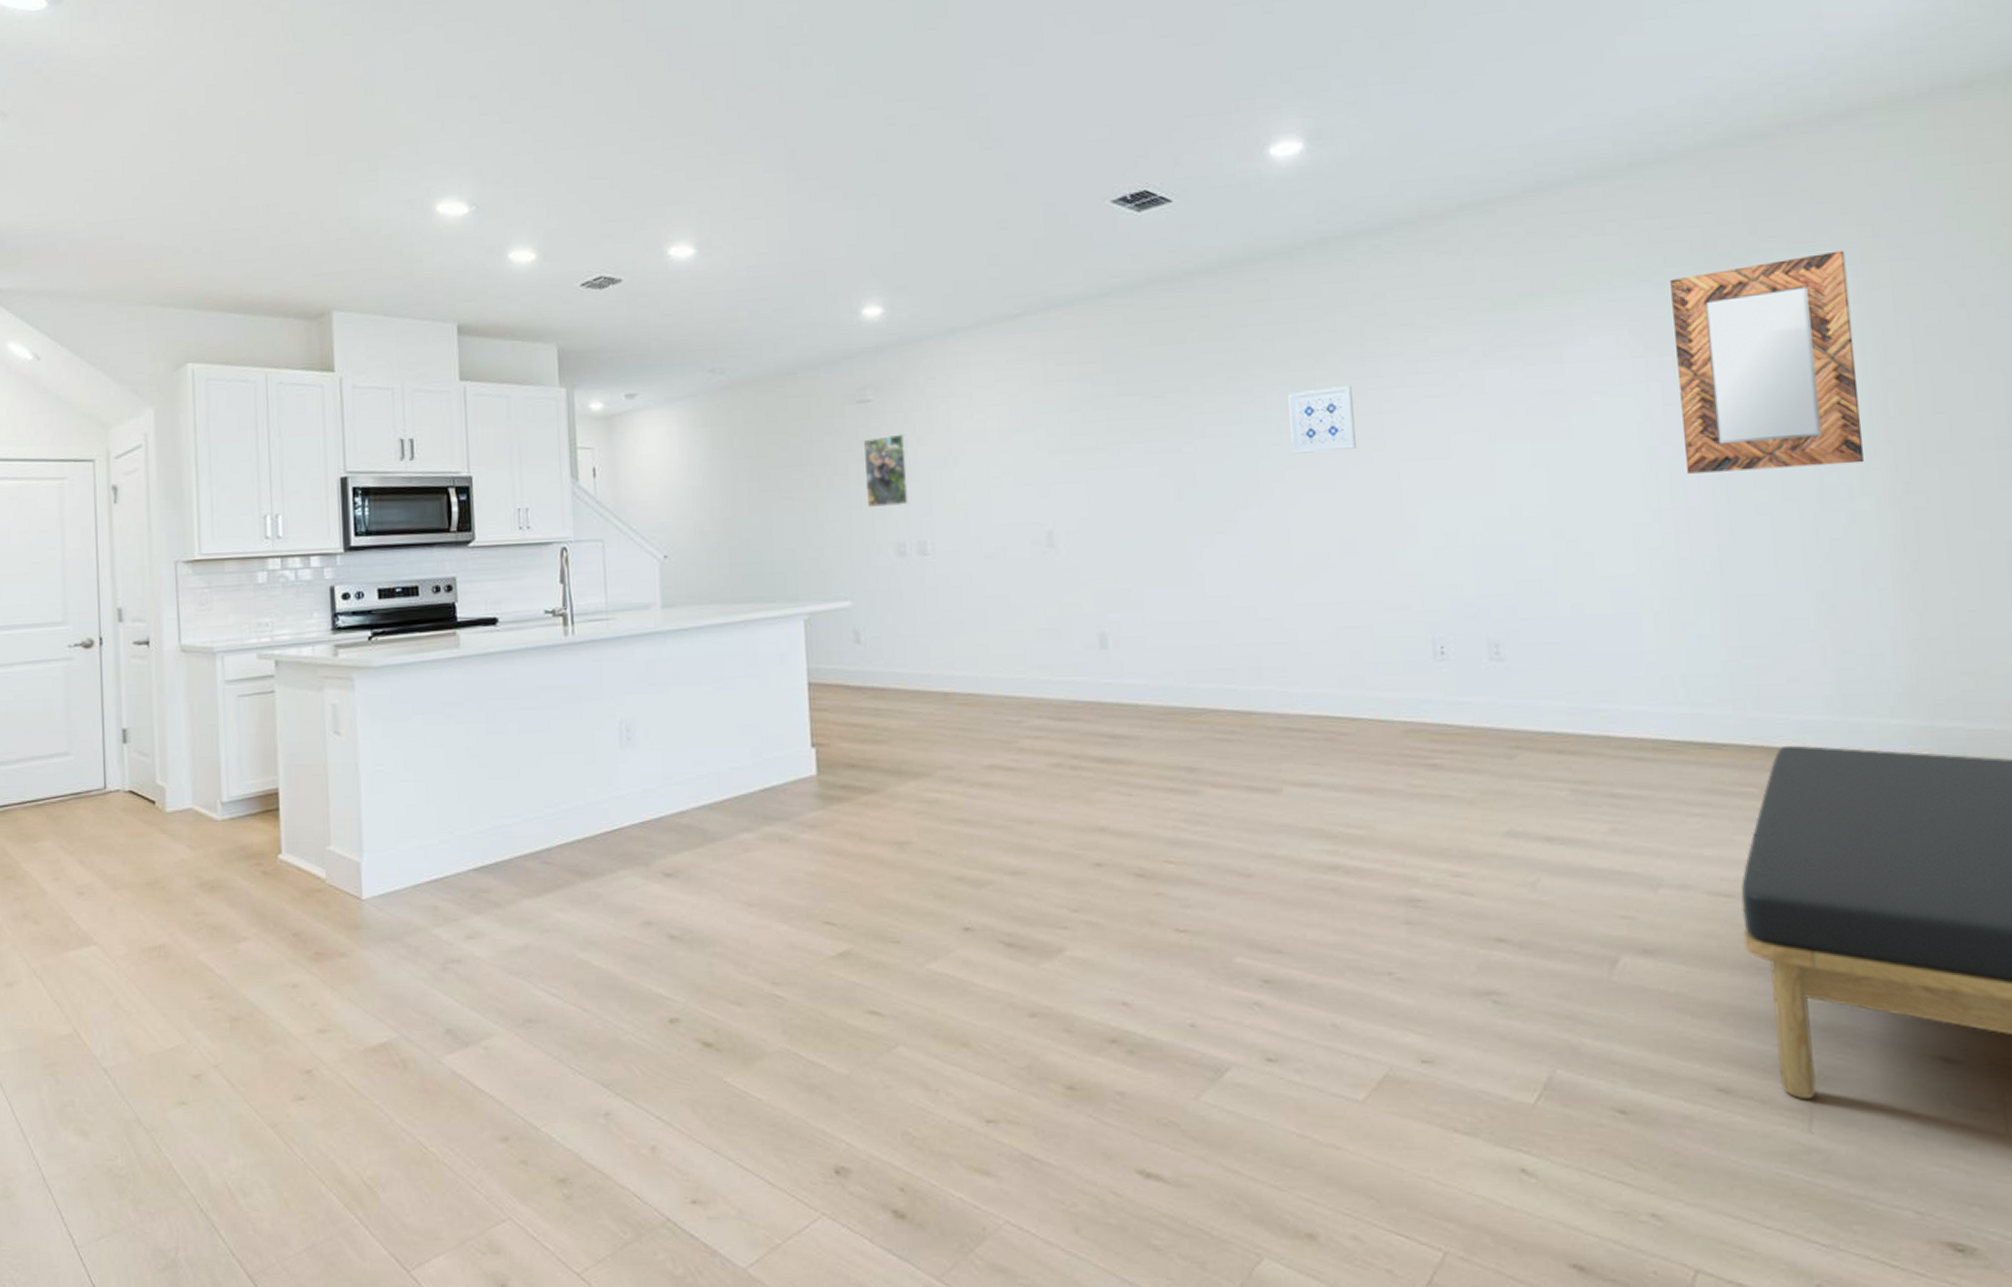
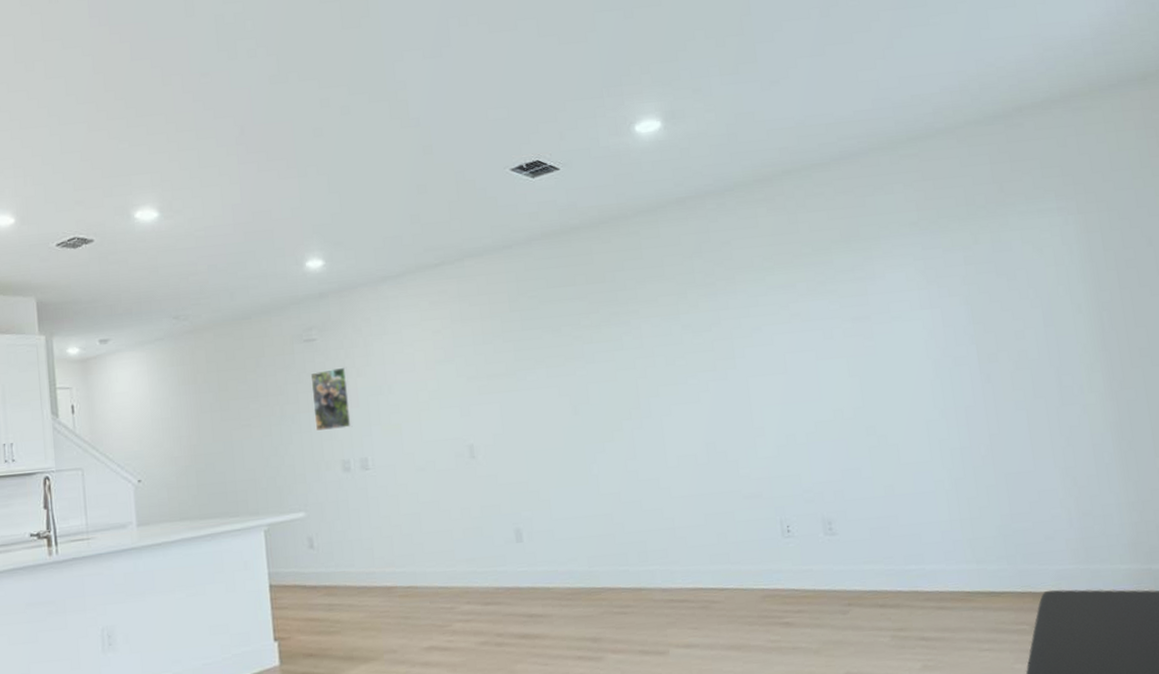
wall art: present [1288,384,1356,454] -> none [658,316,714,374]
home mirror: present [1670,250,1864,474] -> none [943,204,1089,380]

